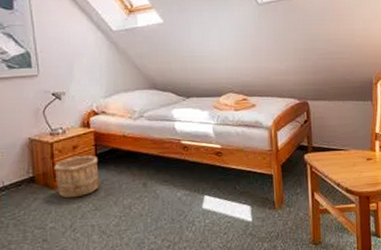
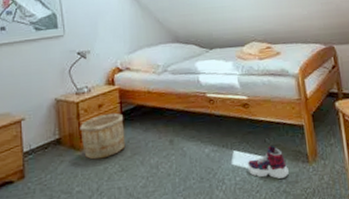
sneaker: none [216,192,256,223] -> present [247,146,289,179]

